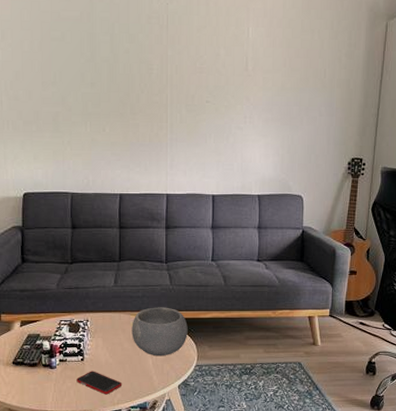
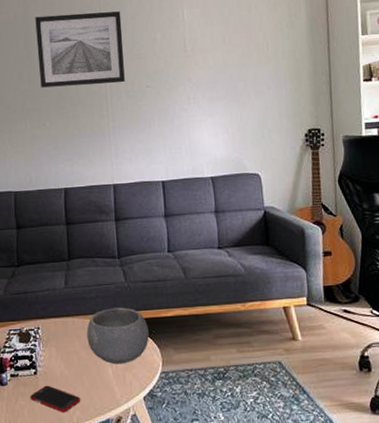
wall art: none [101,18,187,96] -> present [35,11,125,88]

